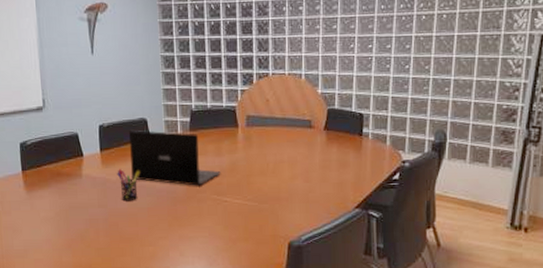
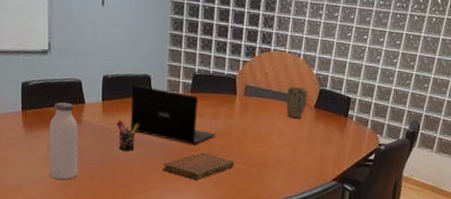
water bottle: none [50,158,83,239] -> present [49,102,79,180]
notebook: none [169,193,245,225] -> present [162,152,235,181]
plant pot: none [291,109,315,143] -> present [285,86,308,118]

